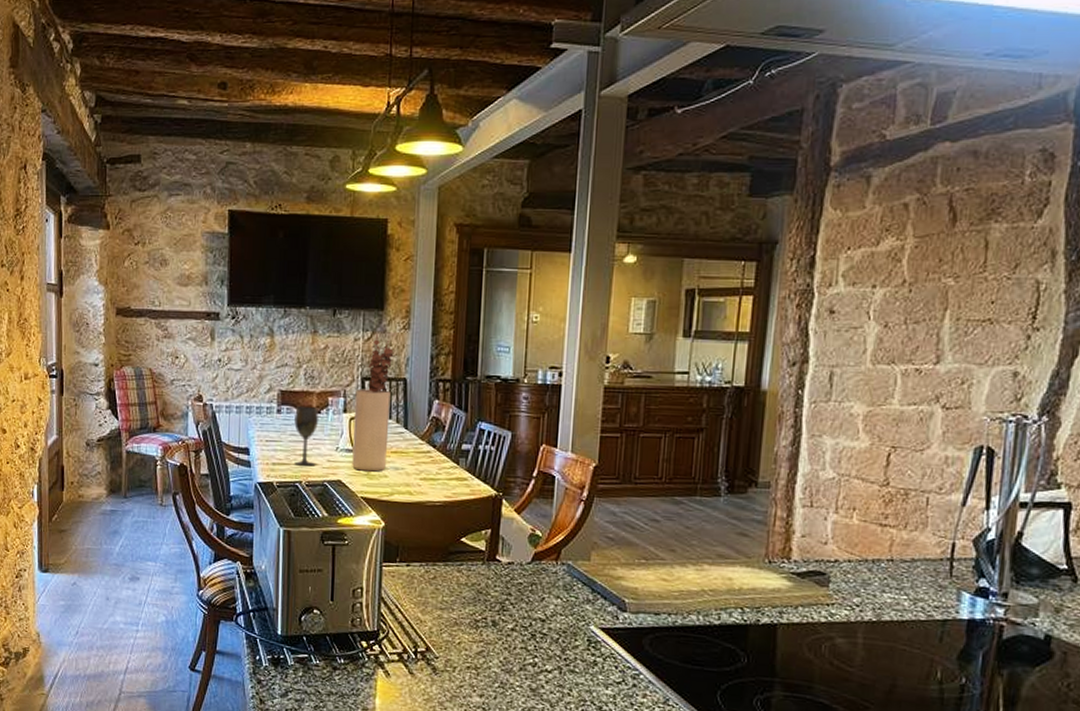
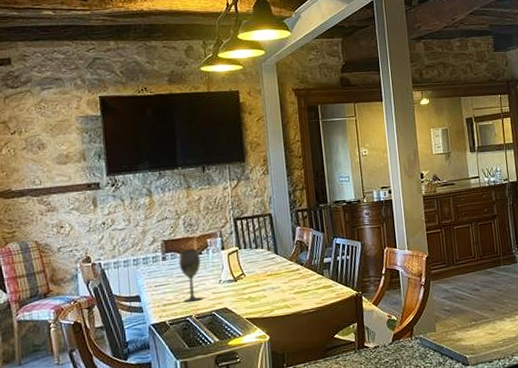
vase: present [352,333,394,472] -> none [230,181,264,297]

